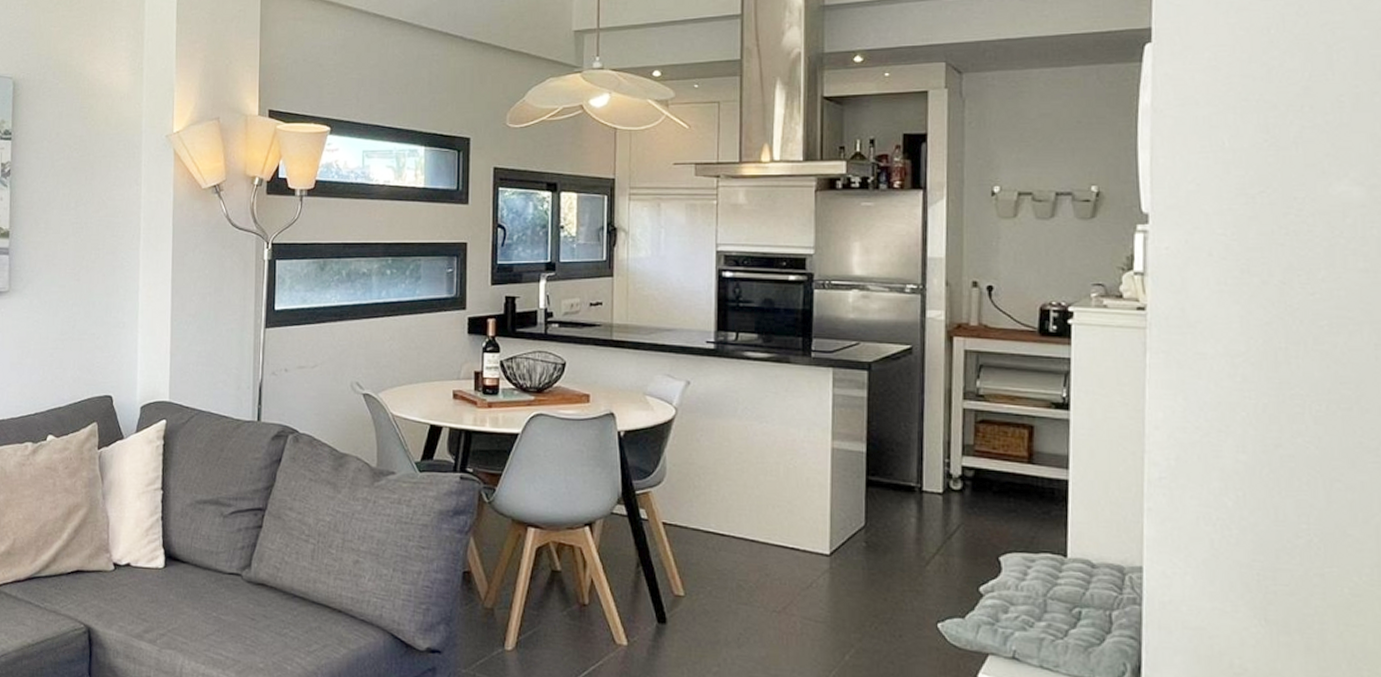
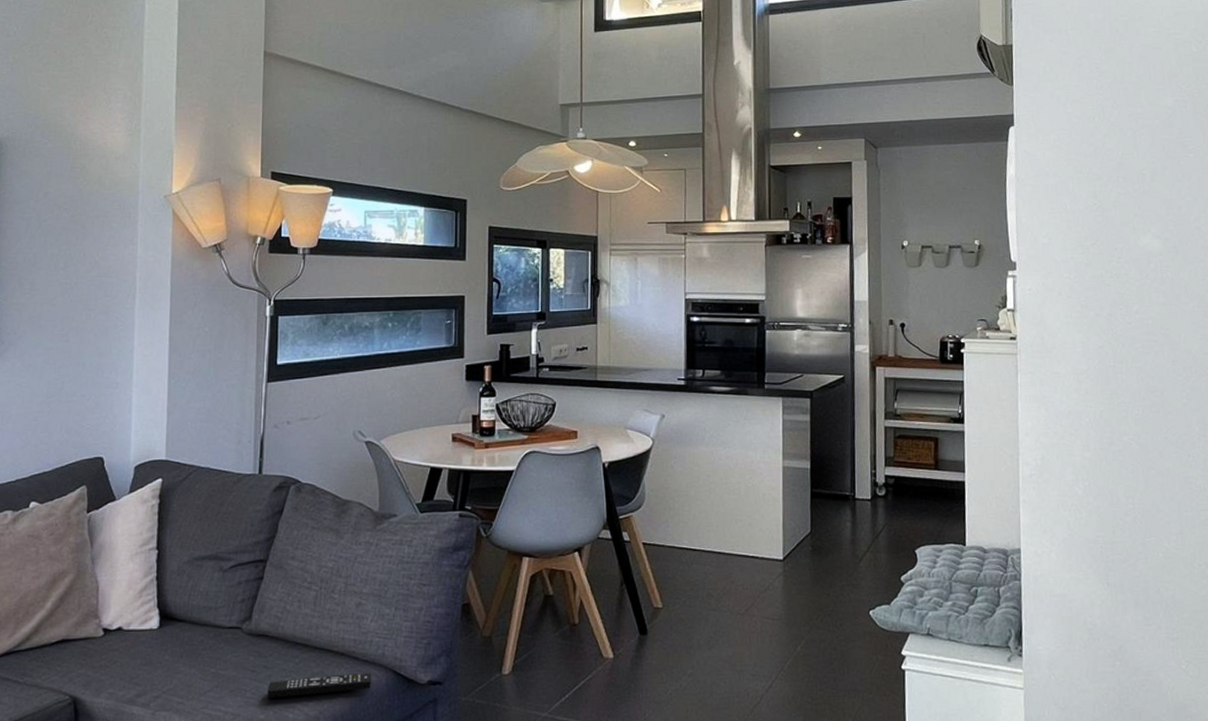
remote control: none [267,631,370,650] -> present [268,673,372,699]

